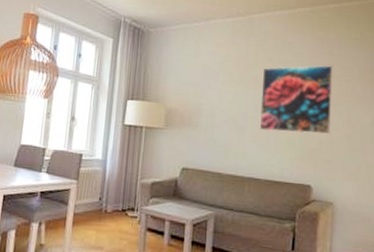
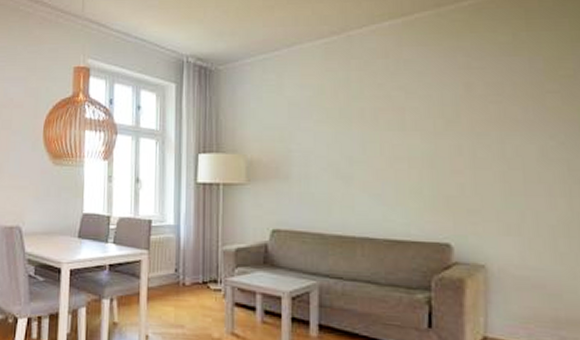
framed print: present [259,65,333,134] -> none [369,83,476,177]

